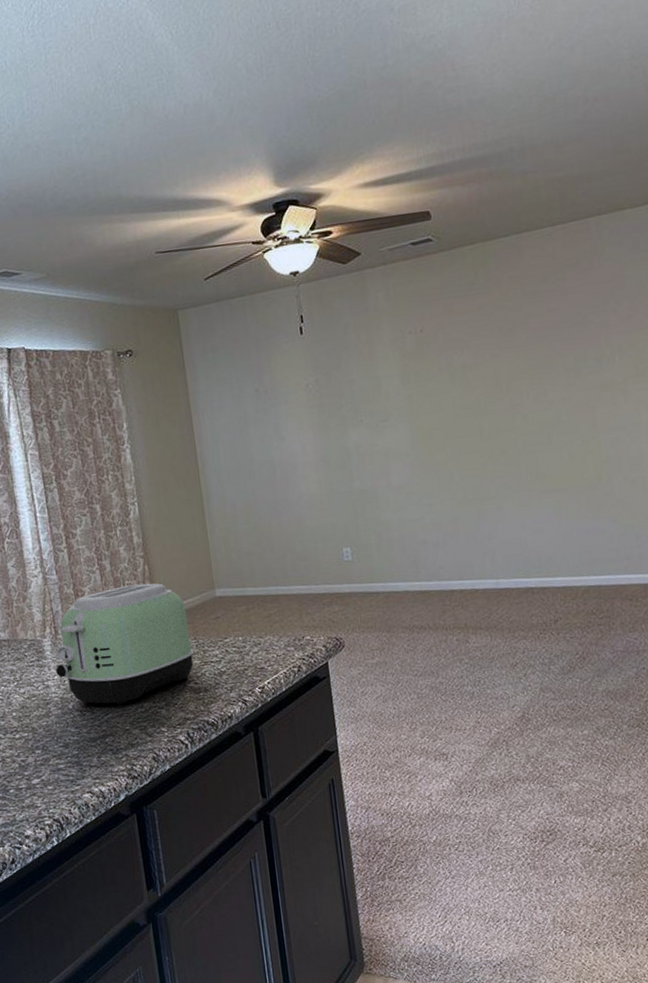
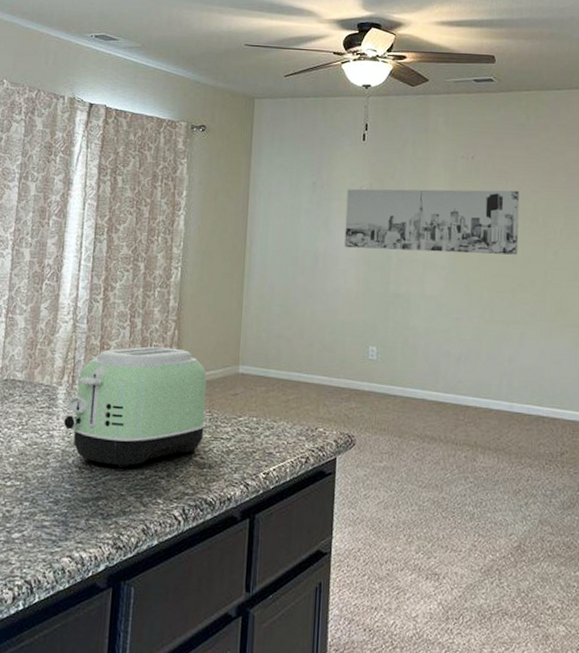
wall art: none [293,358,484,452] -> present [344,188,520,255]

